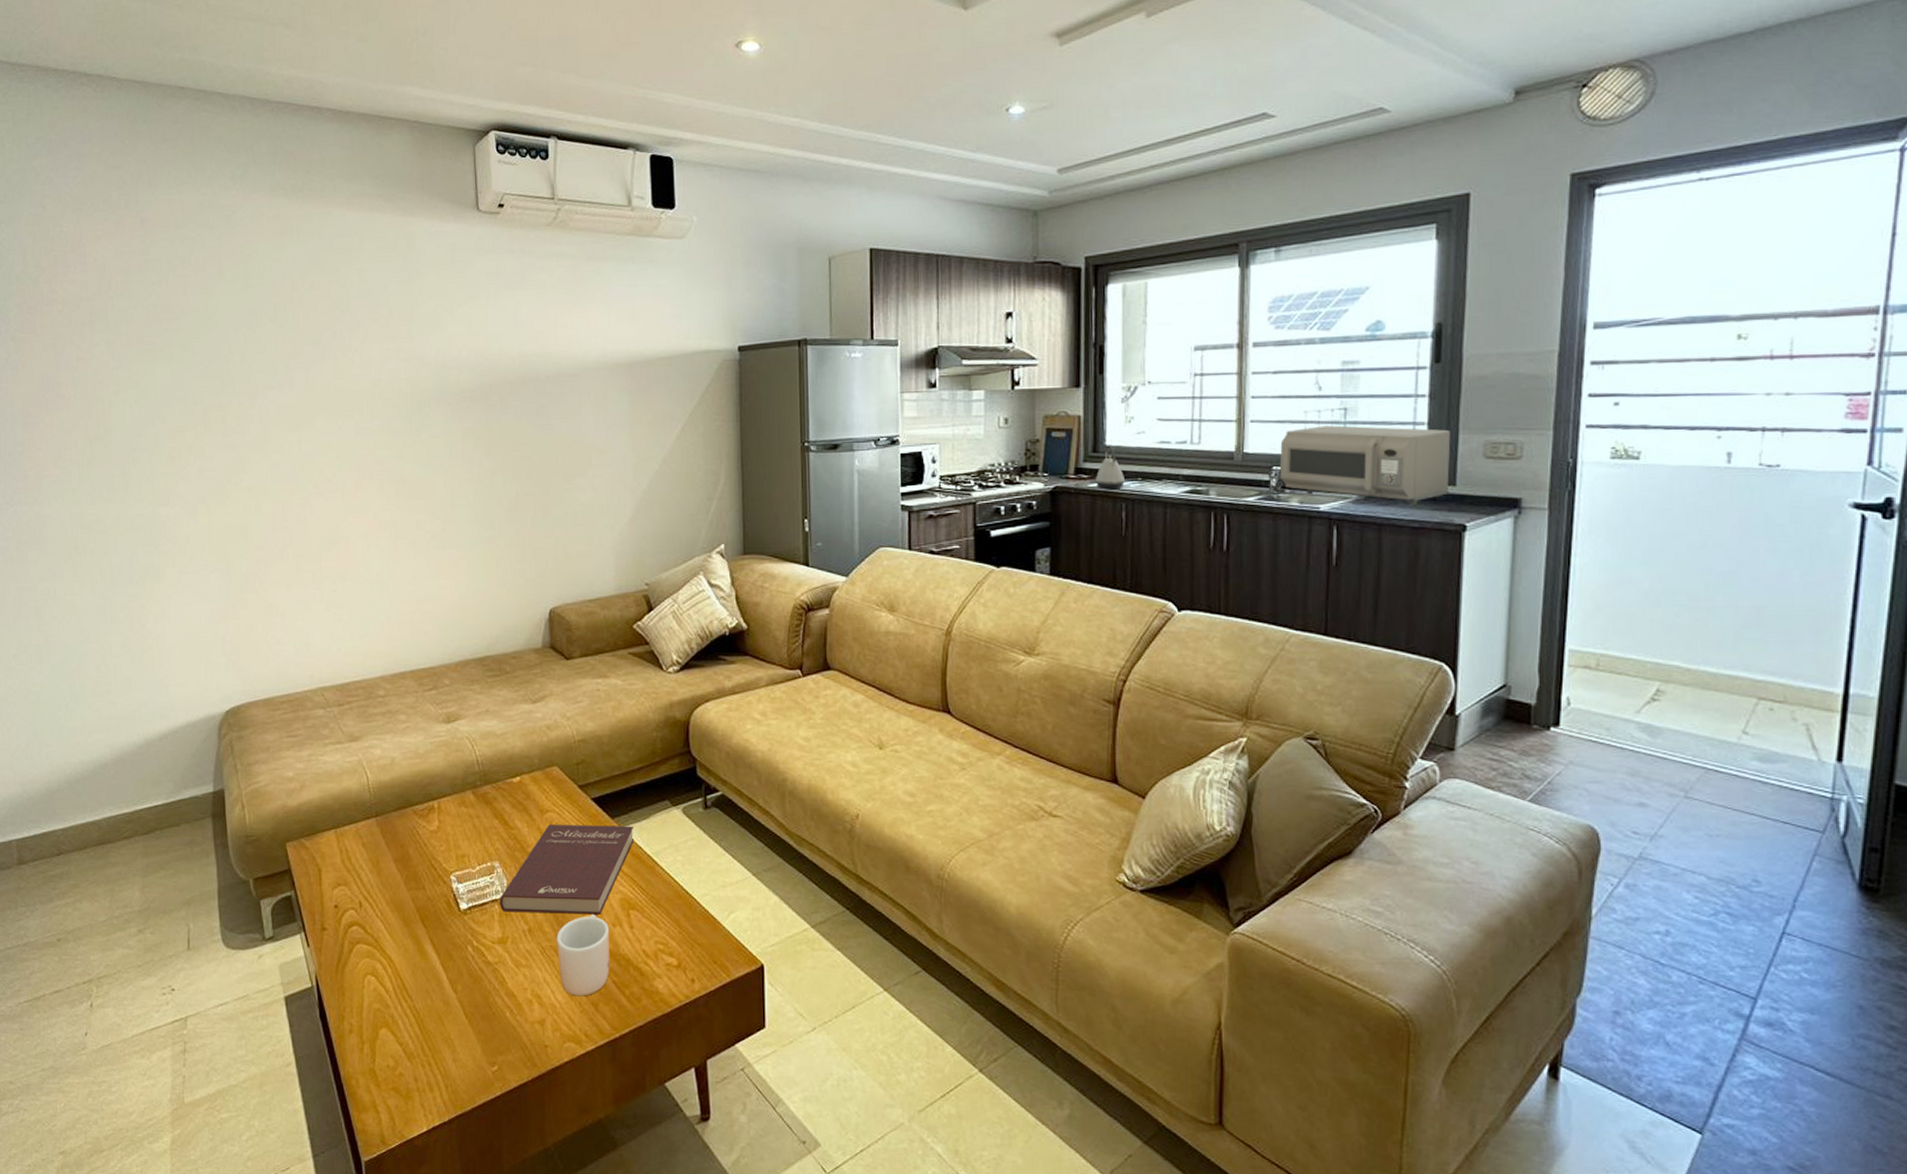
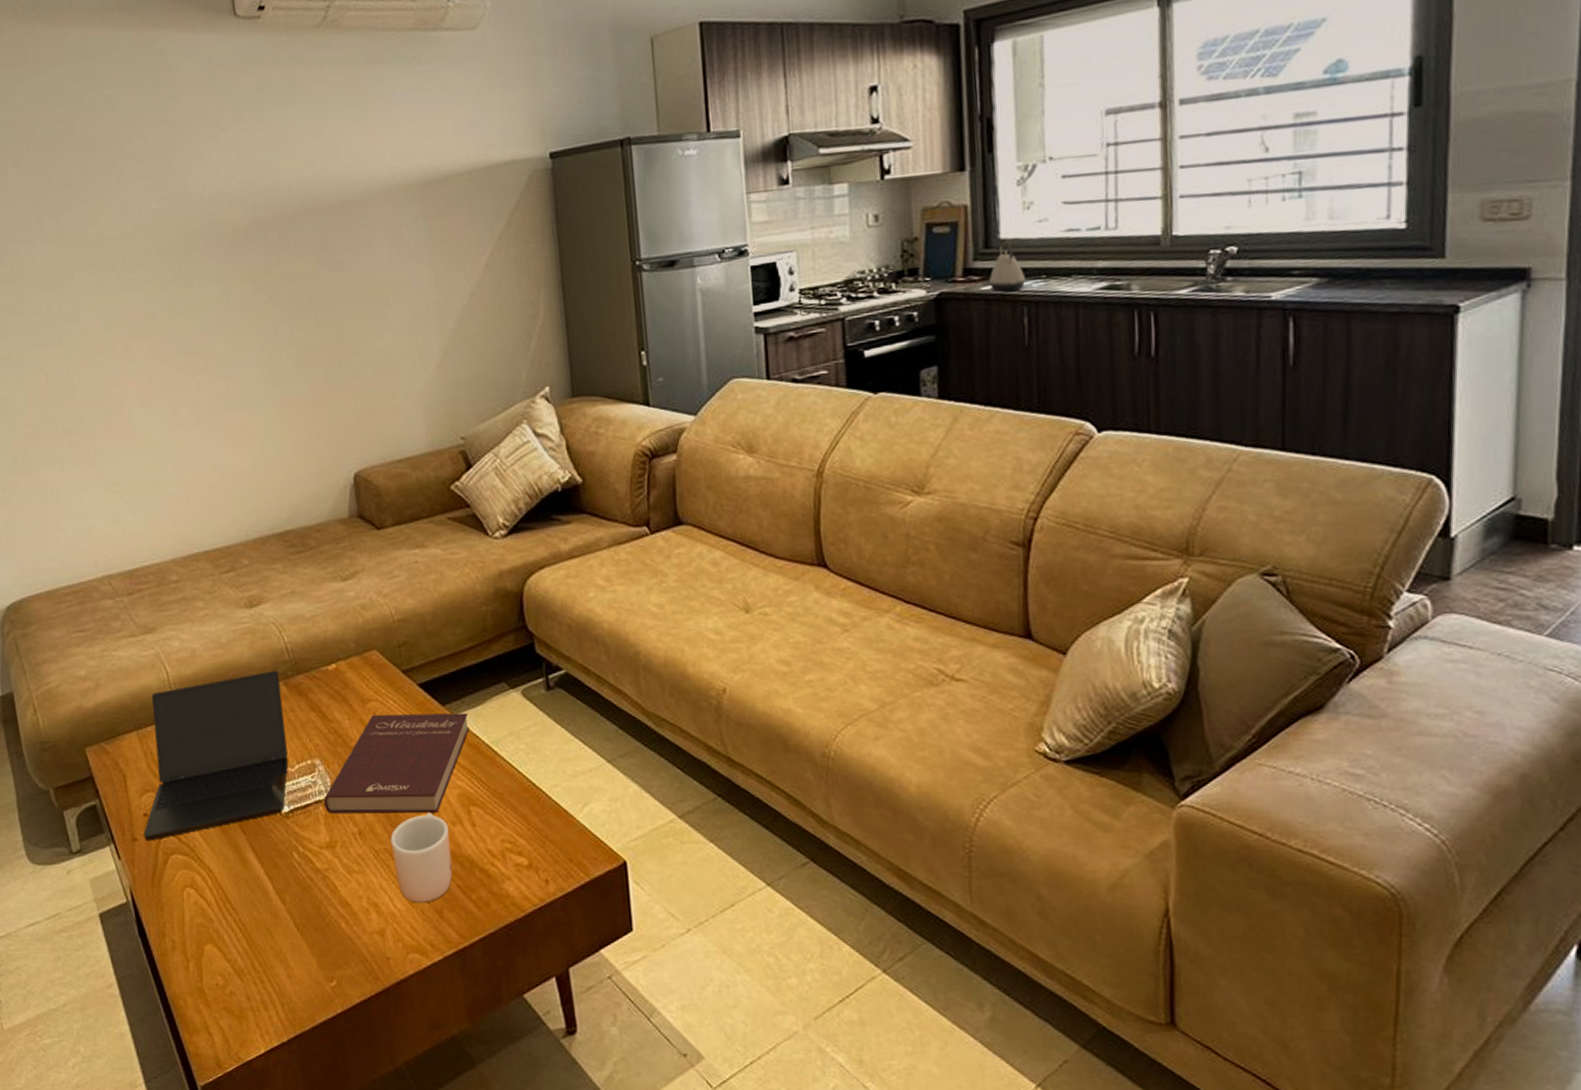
laptop: none [332,780,471,931] -> present [143,670,289,841]
microwave: present [1280,425,1451,505] -> none [1218,189,1437,286]

